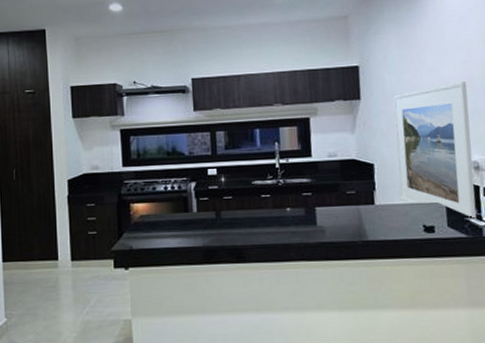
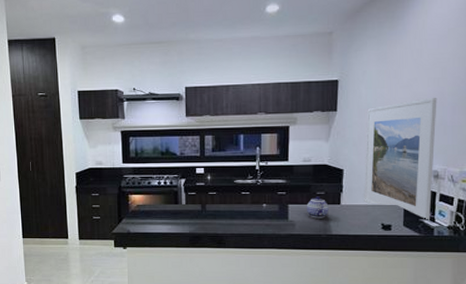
teapot: none [336,196,362,222] -> present [306,196,329,218]

